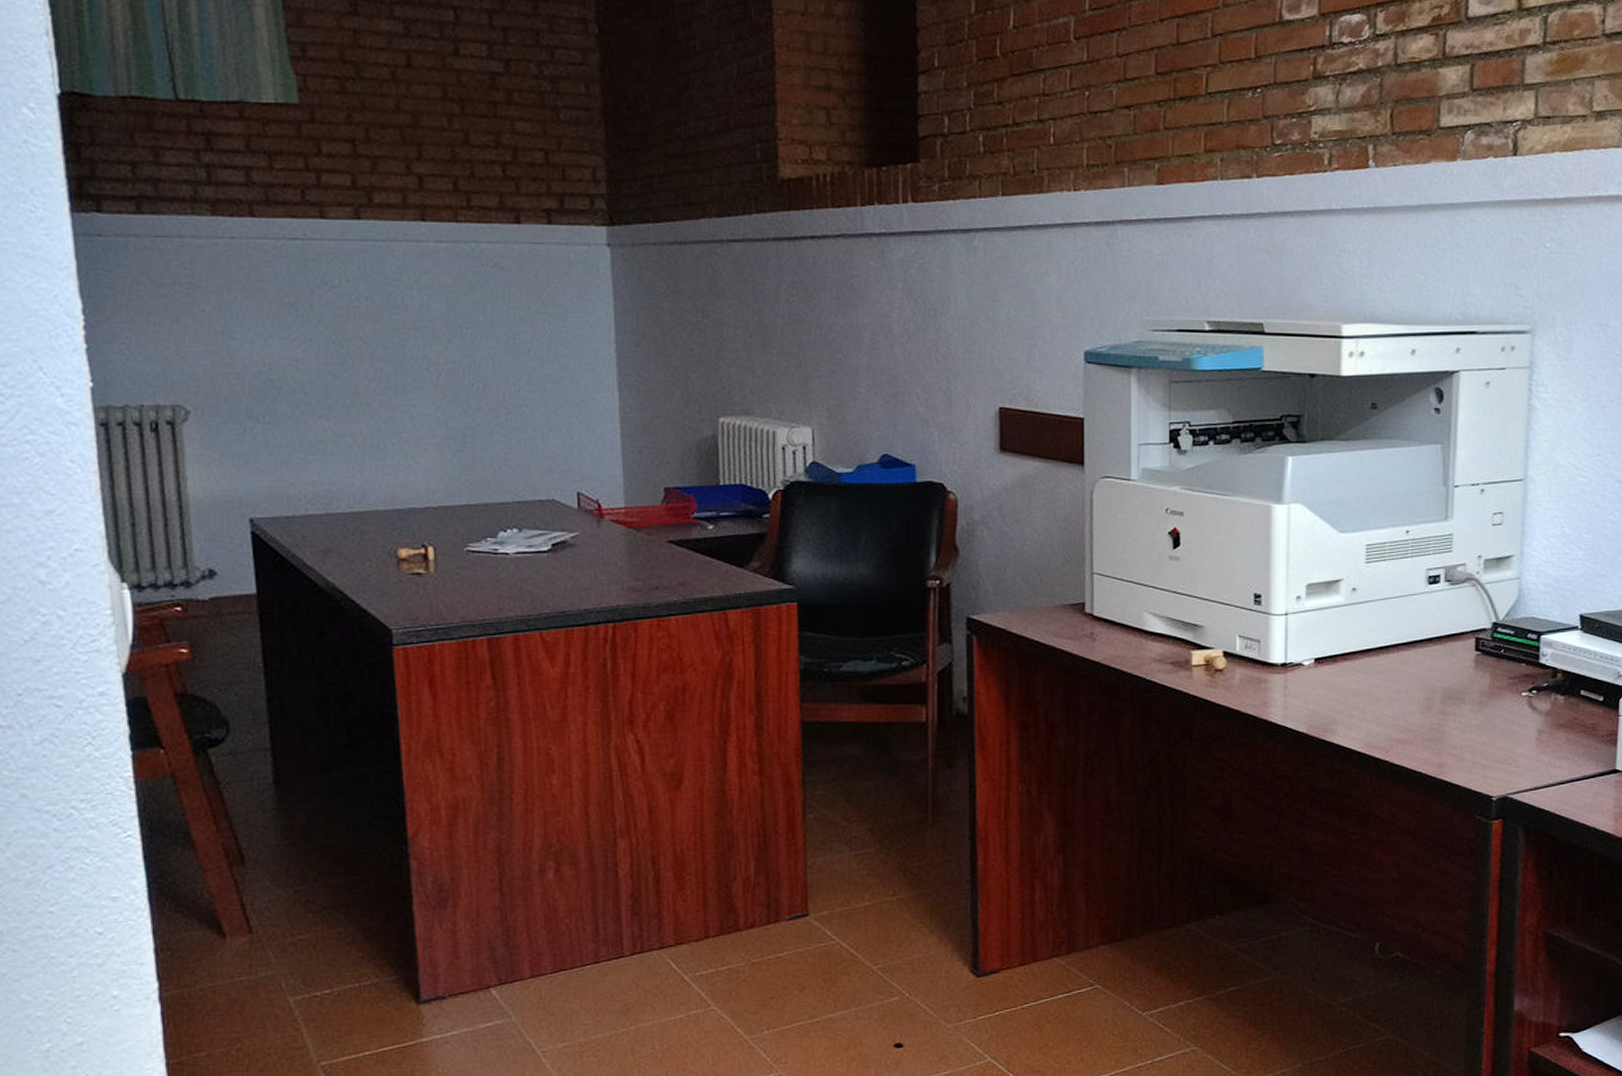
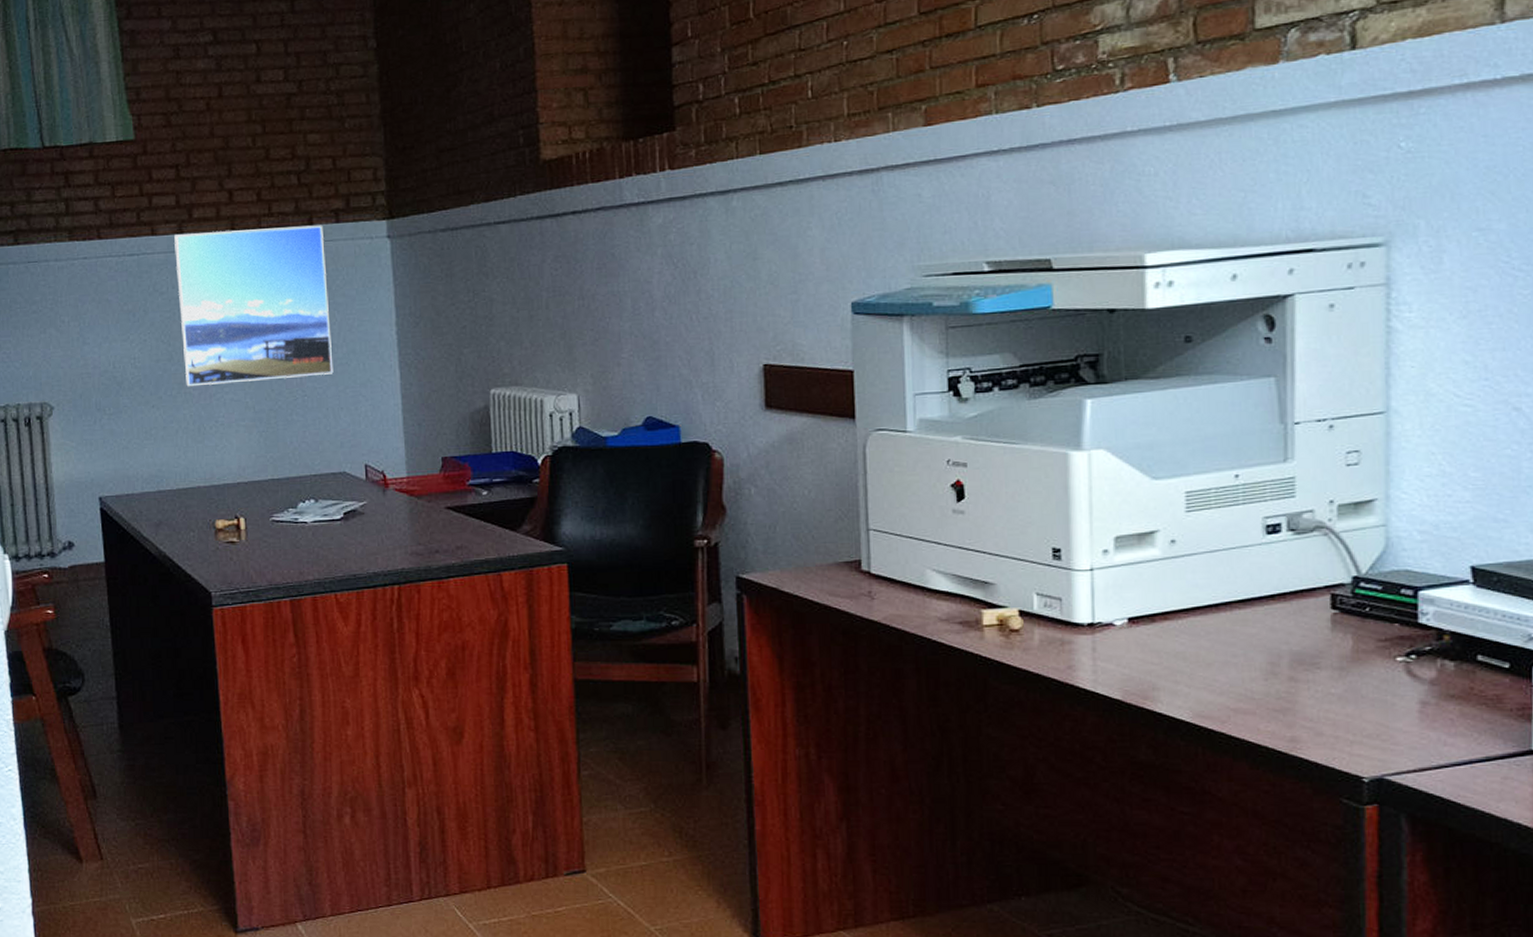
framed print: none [349,220,542,397] -> present [174,225,334,387]

